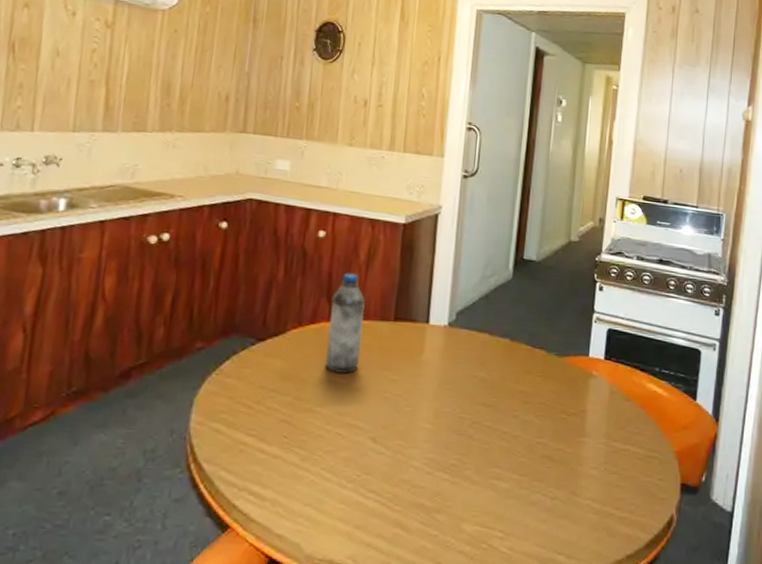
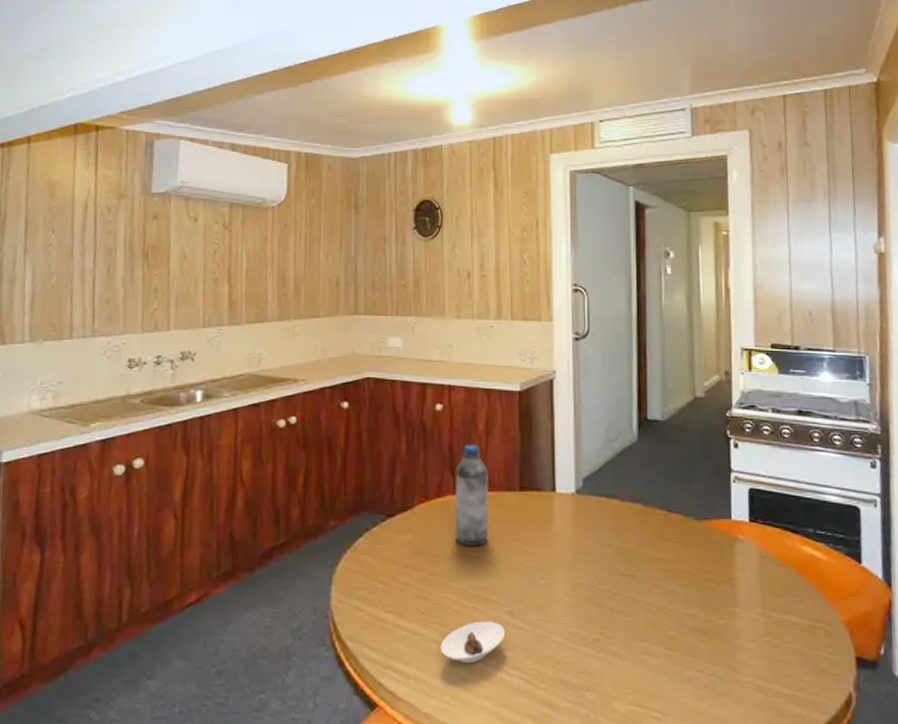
saucer: none [299,446,366,487] -> present [440,621,505,664]

